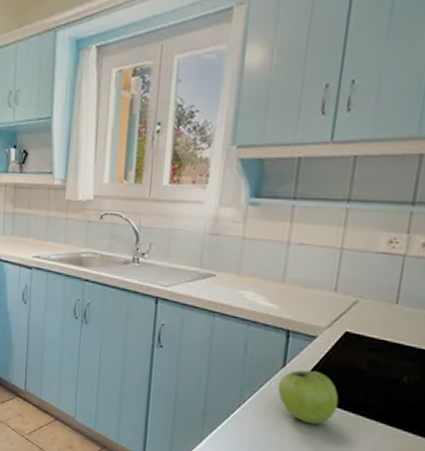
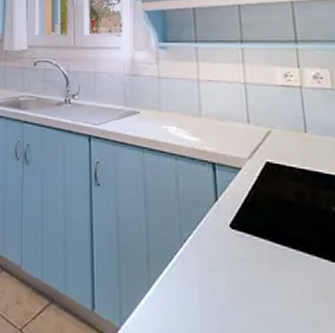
fruit: present [277,370,339,425] -> none [214,203,277,264]

